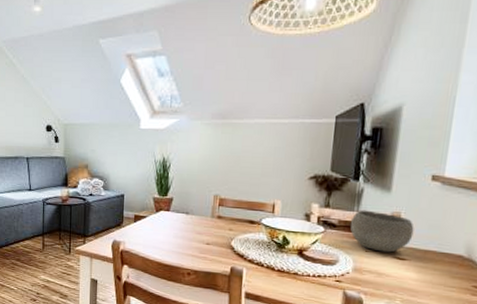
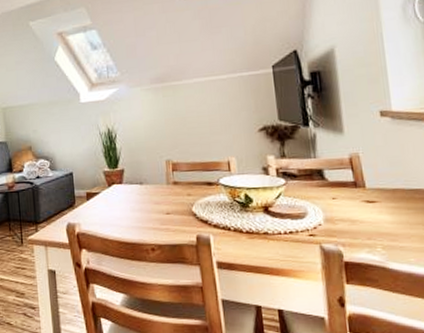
bowl: present [350,210,414,253] -> none [310,155,377,197]

